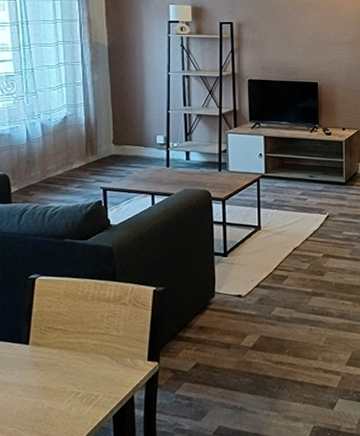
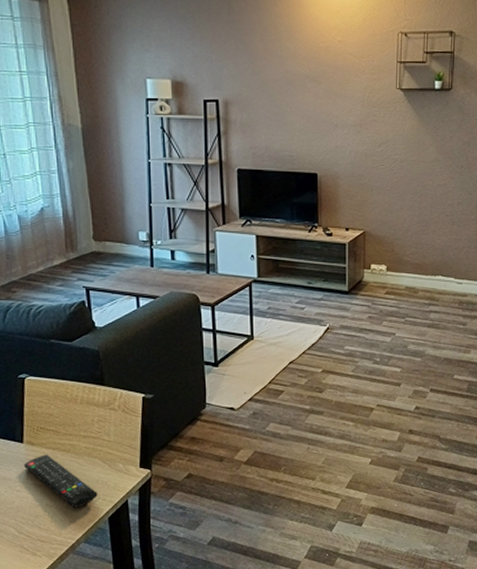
remote control: none [28,354,103,409] -> present [24,454,98,508]

